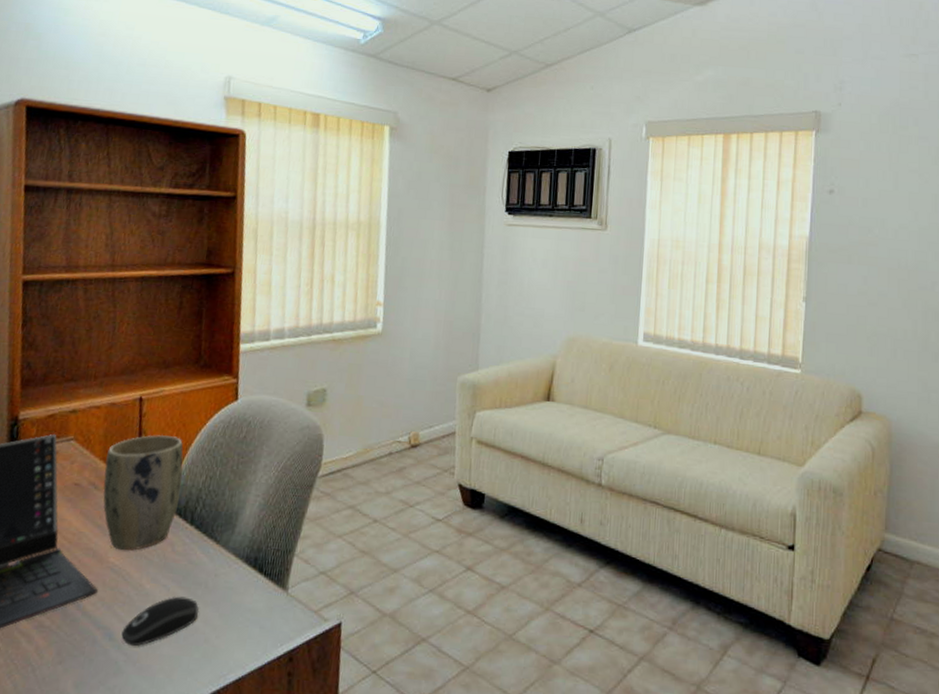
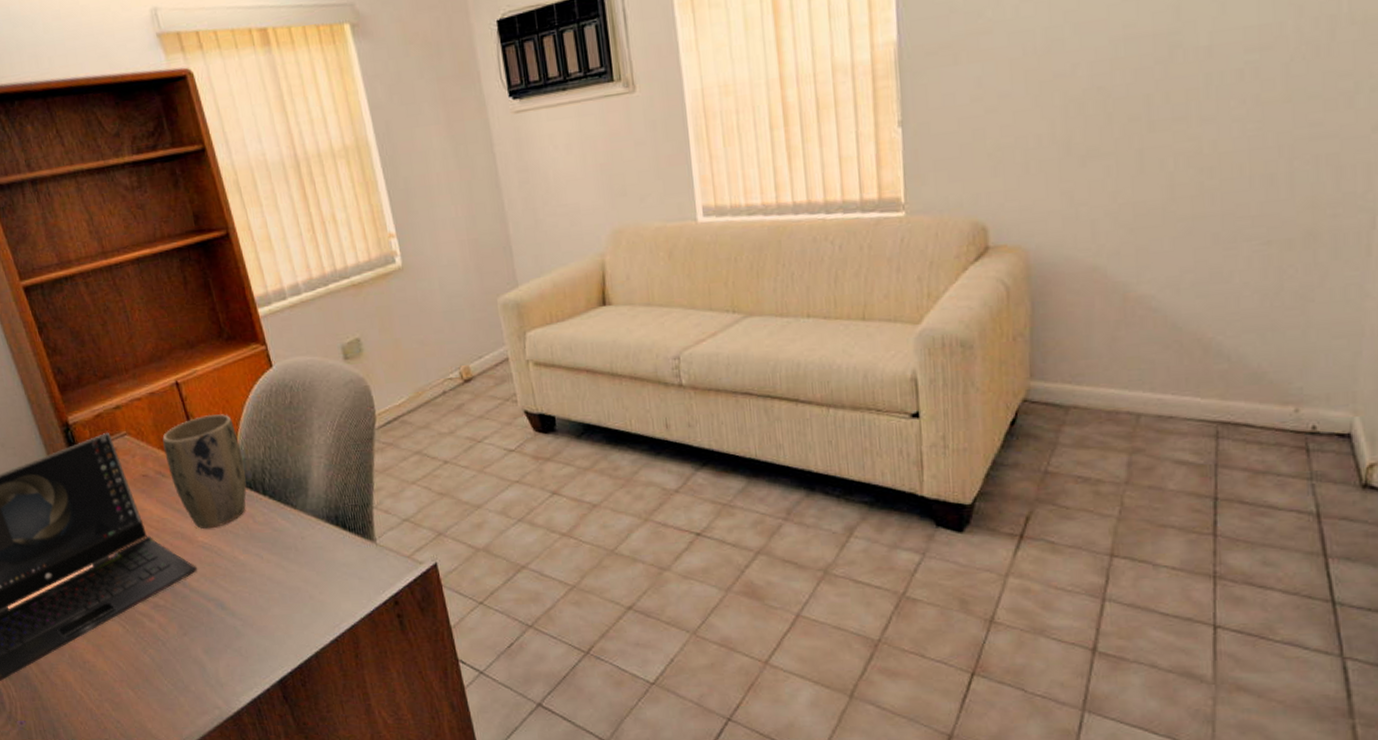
computer mouse: present [121,596,199,647] -> none [231,561,297,612]

